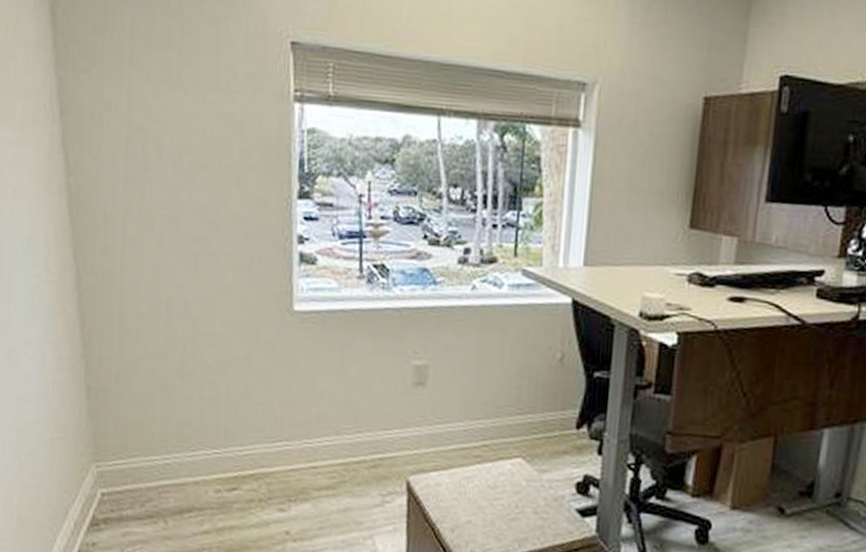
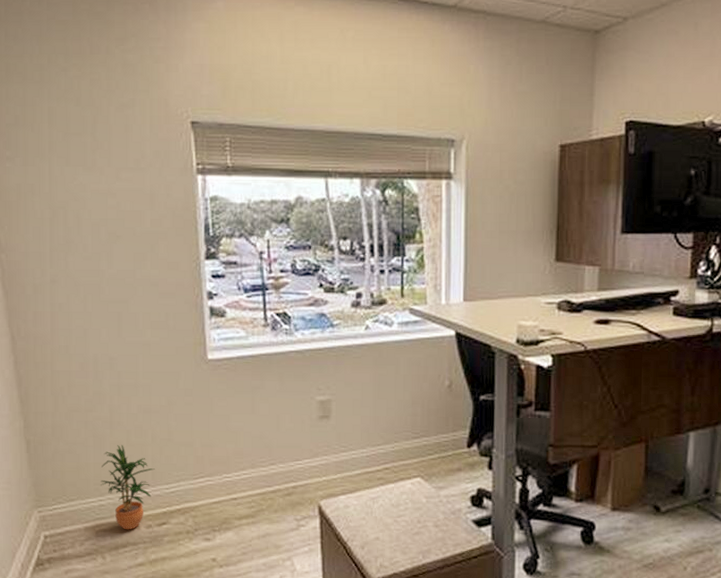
potted plant: none [167,398,228,494] -> present [101,444,155,530]

